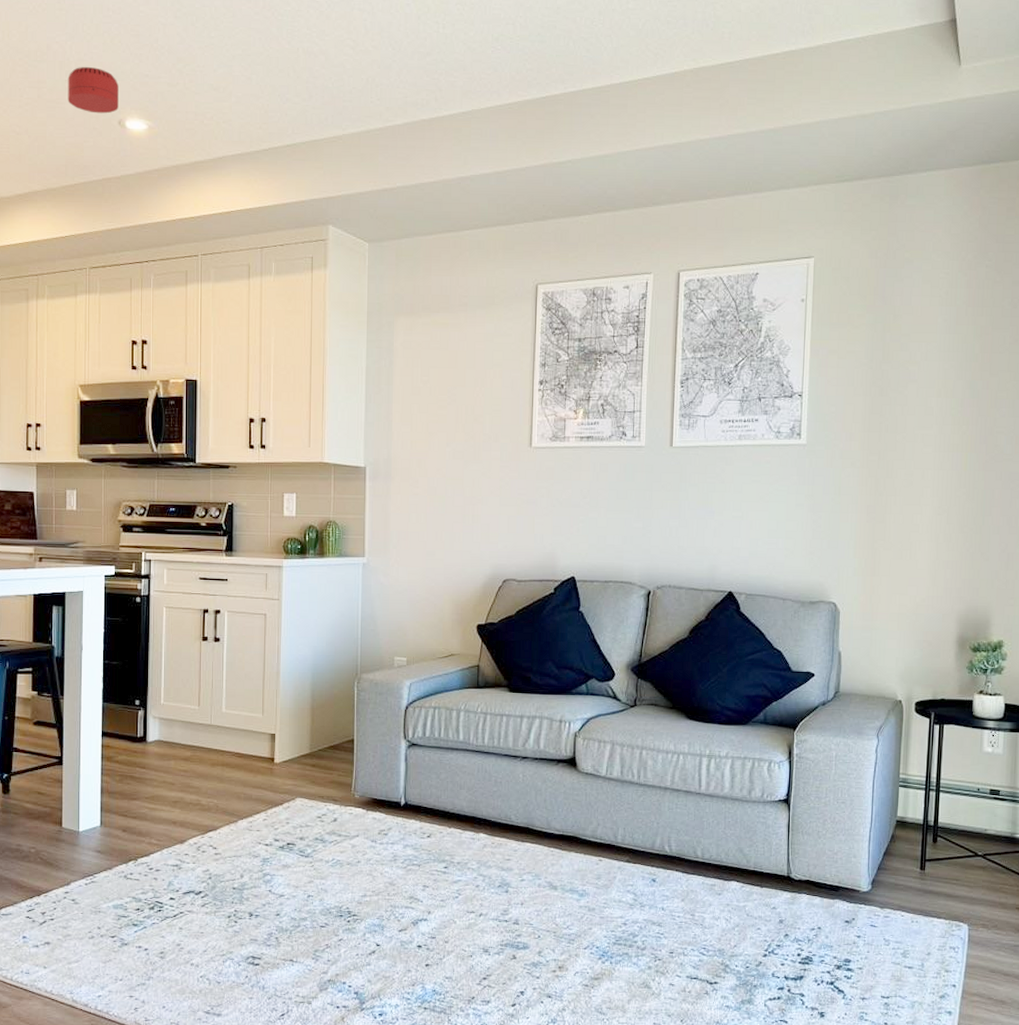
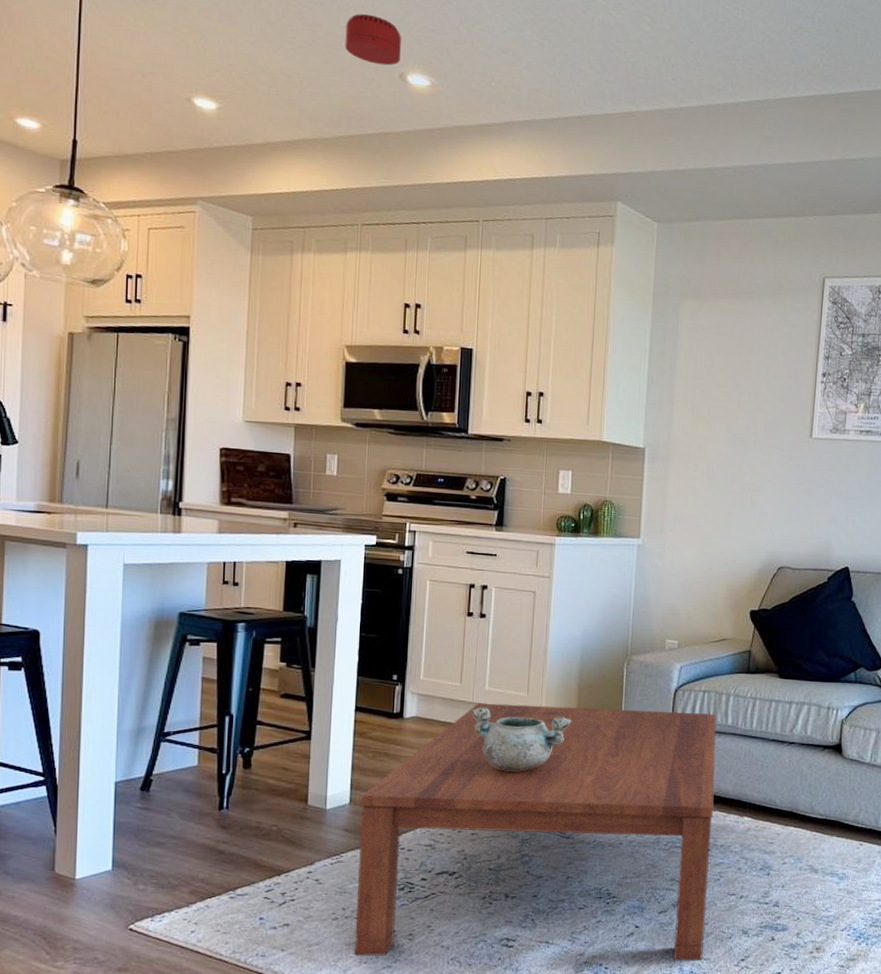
coffee table: none [110,725,449,979] -> present [354,703,716,961]
decorative bowl: none [209,729,306,792] -> present [471,707,572,771]

